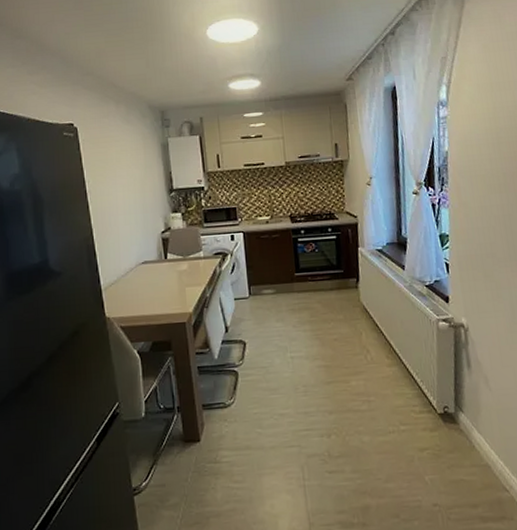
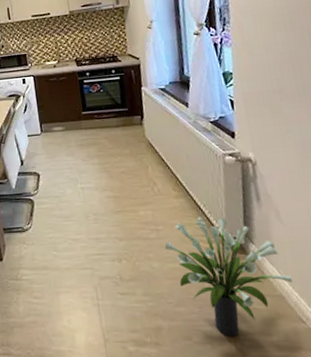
potted plant: none [375,385,499,511] -> present [164,216,293,337]

